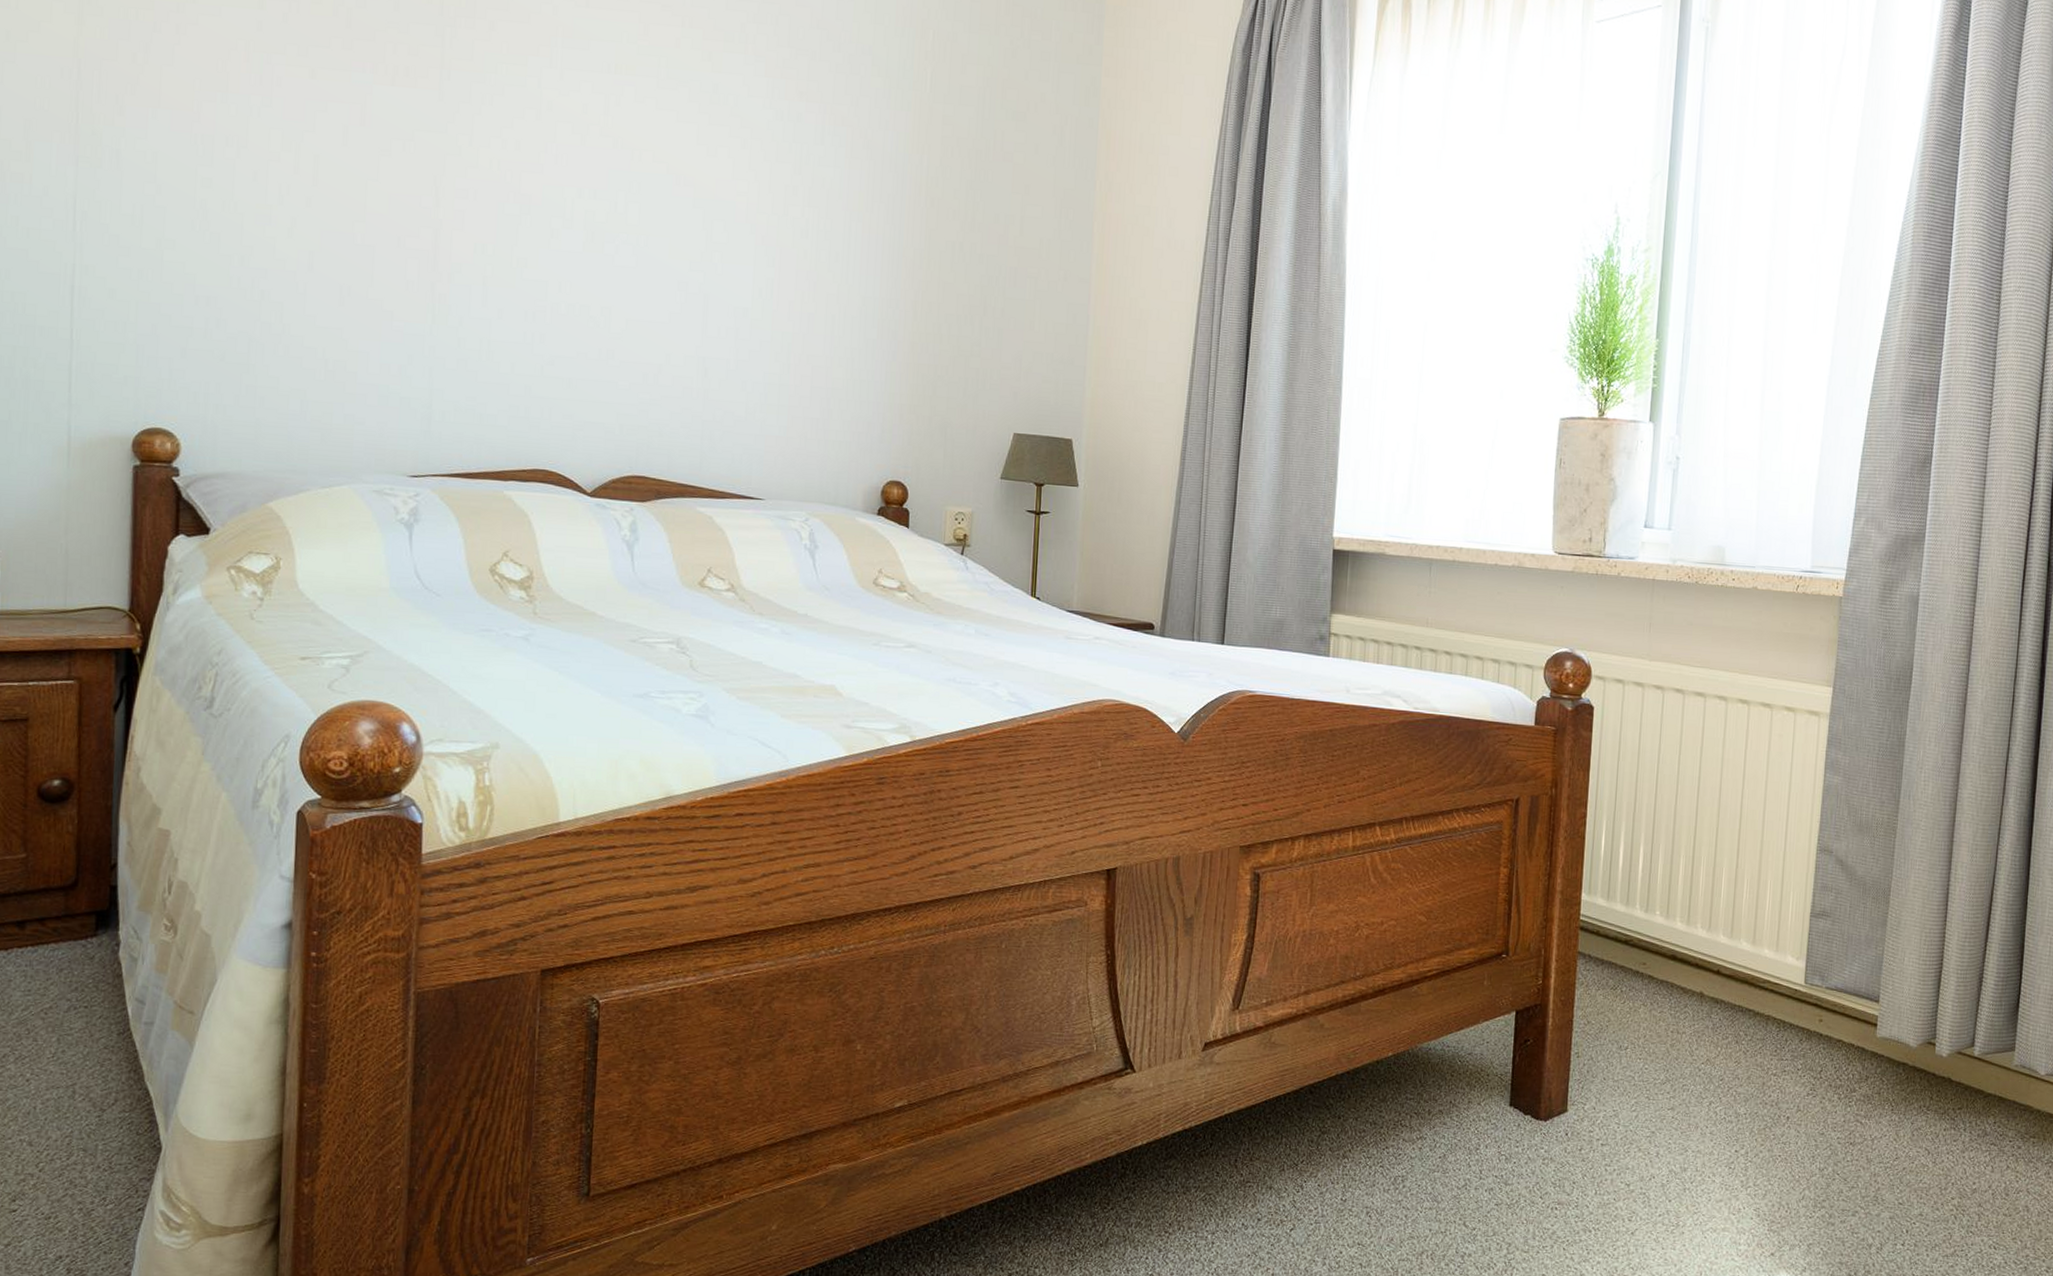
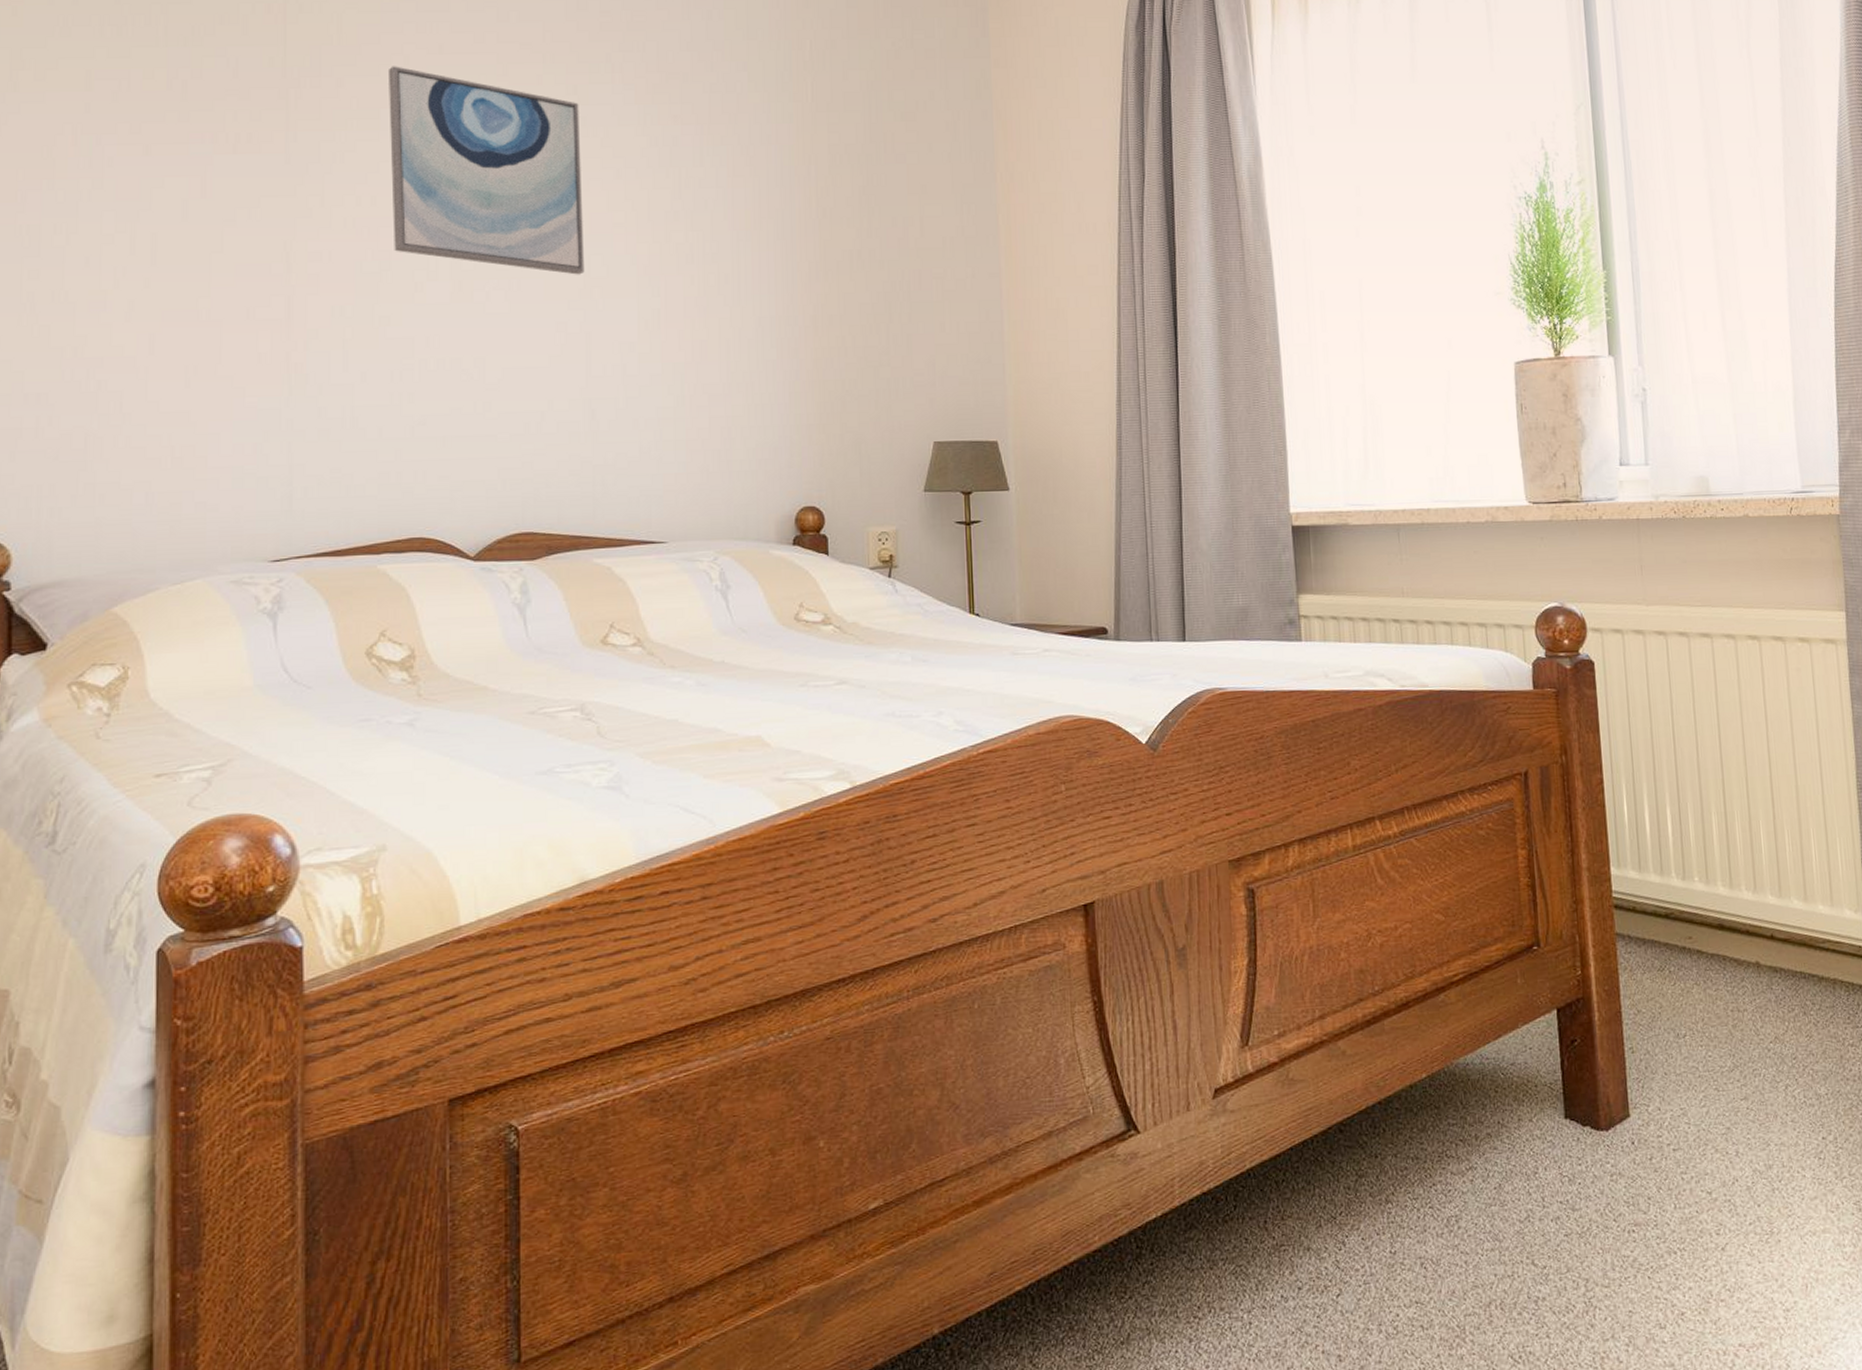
wall art: none [534,14,713,238] -> present [387,66,585,275]

